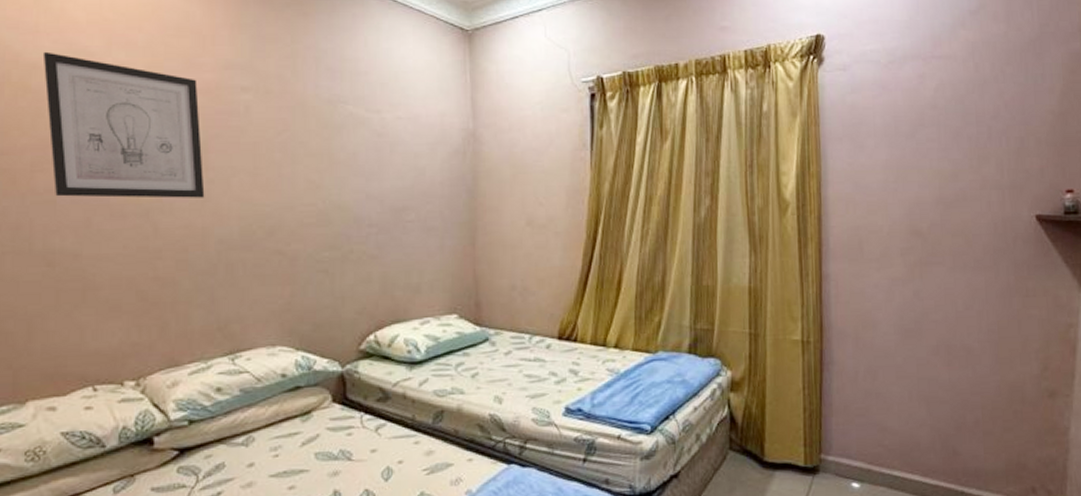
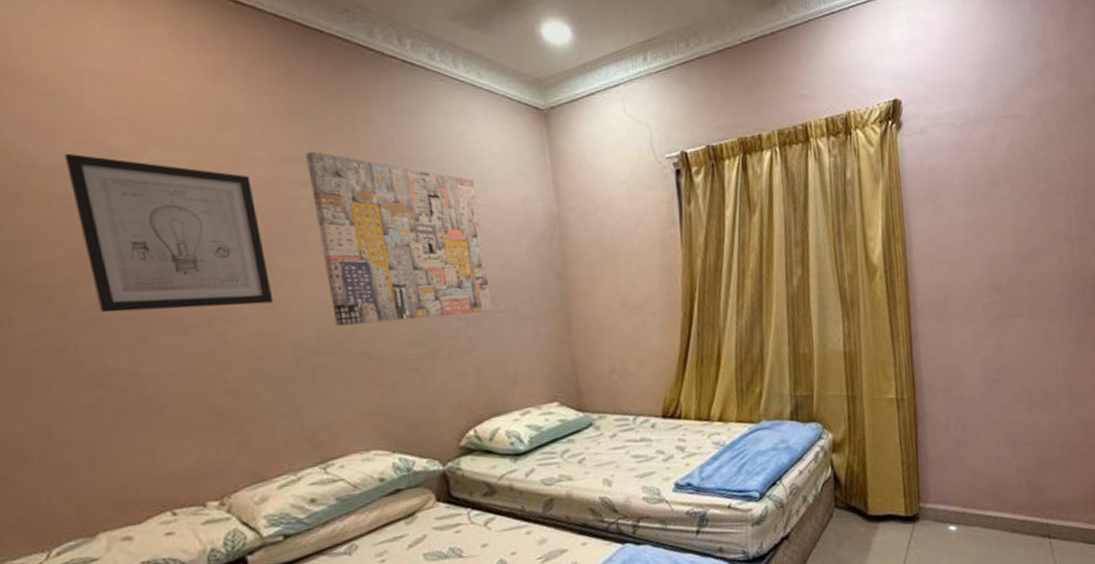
wall art: none [248,60,402,224] -> present [306,151,492,326]

